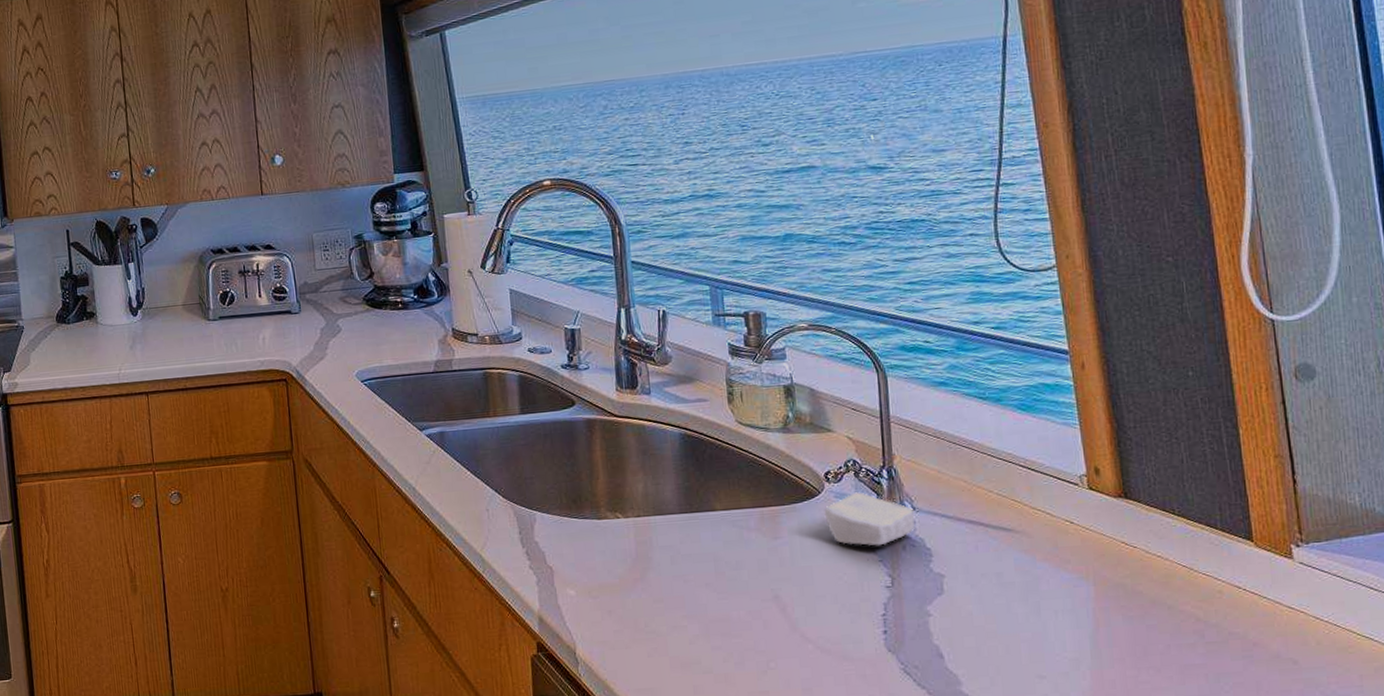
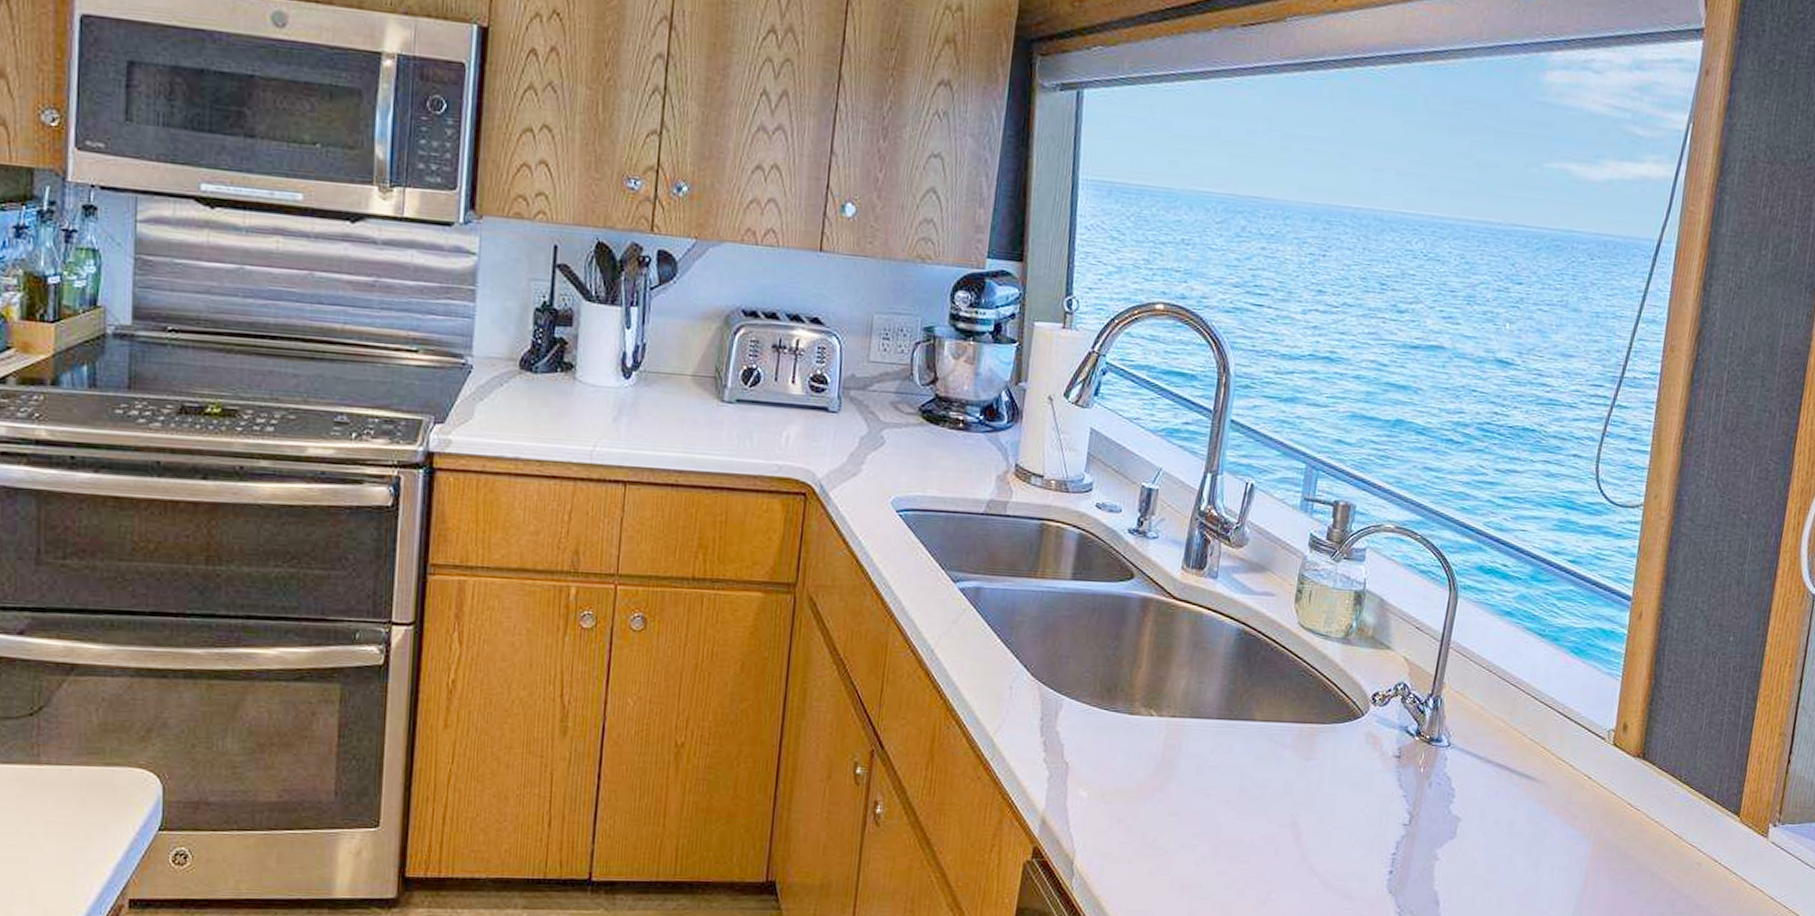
soap bar: present [824,492,916,546] -> none [1362,719,1450,780]

